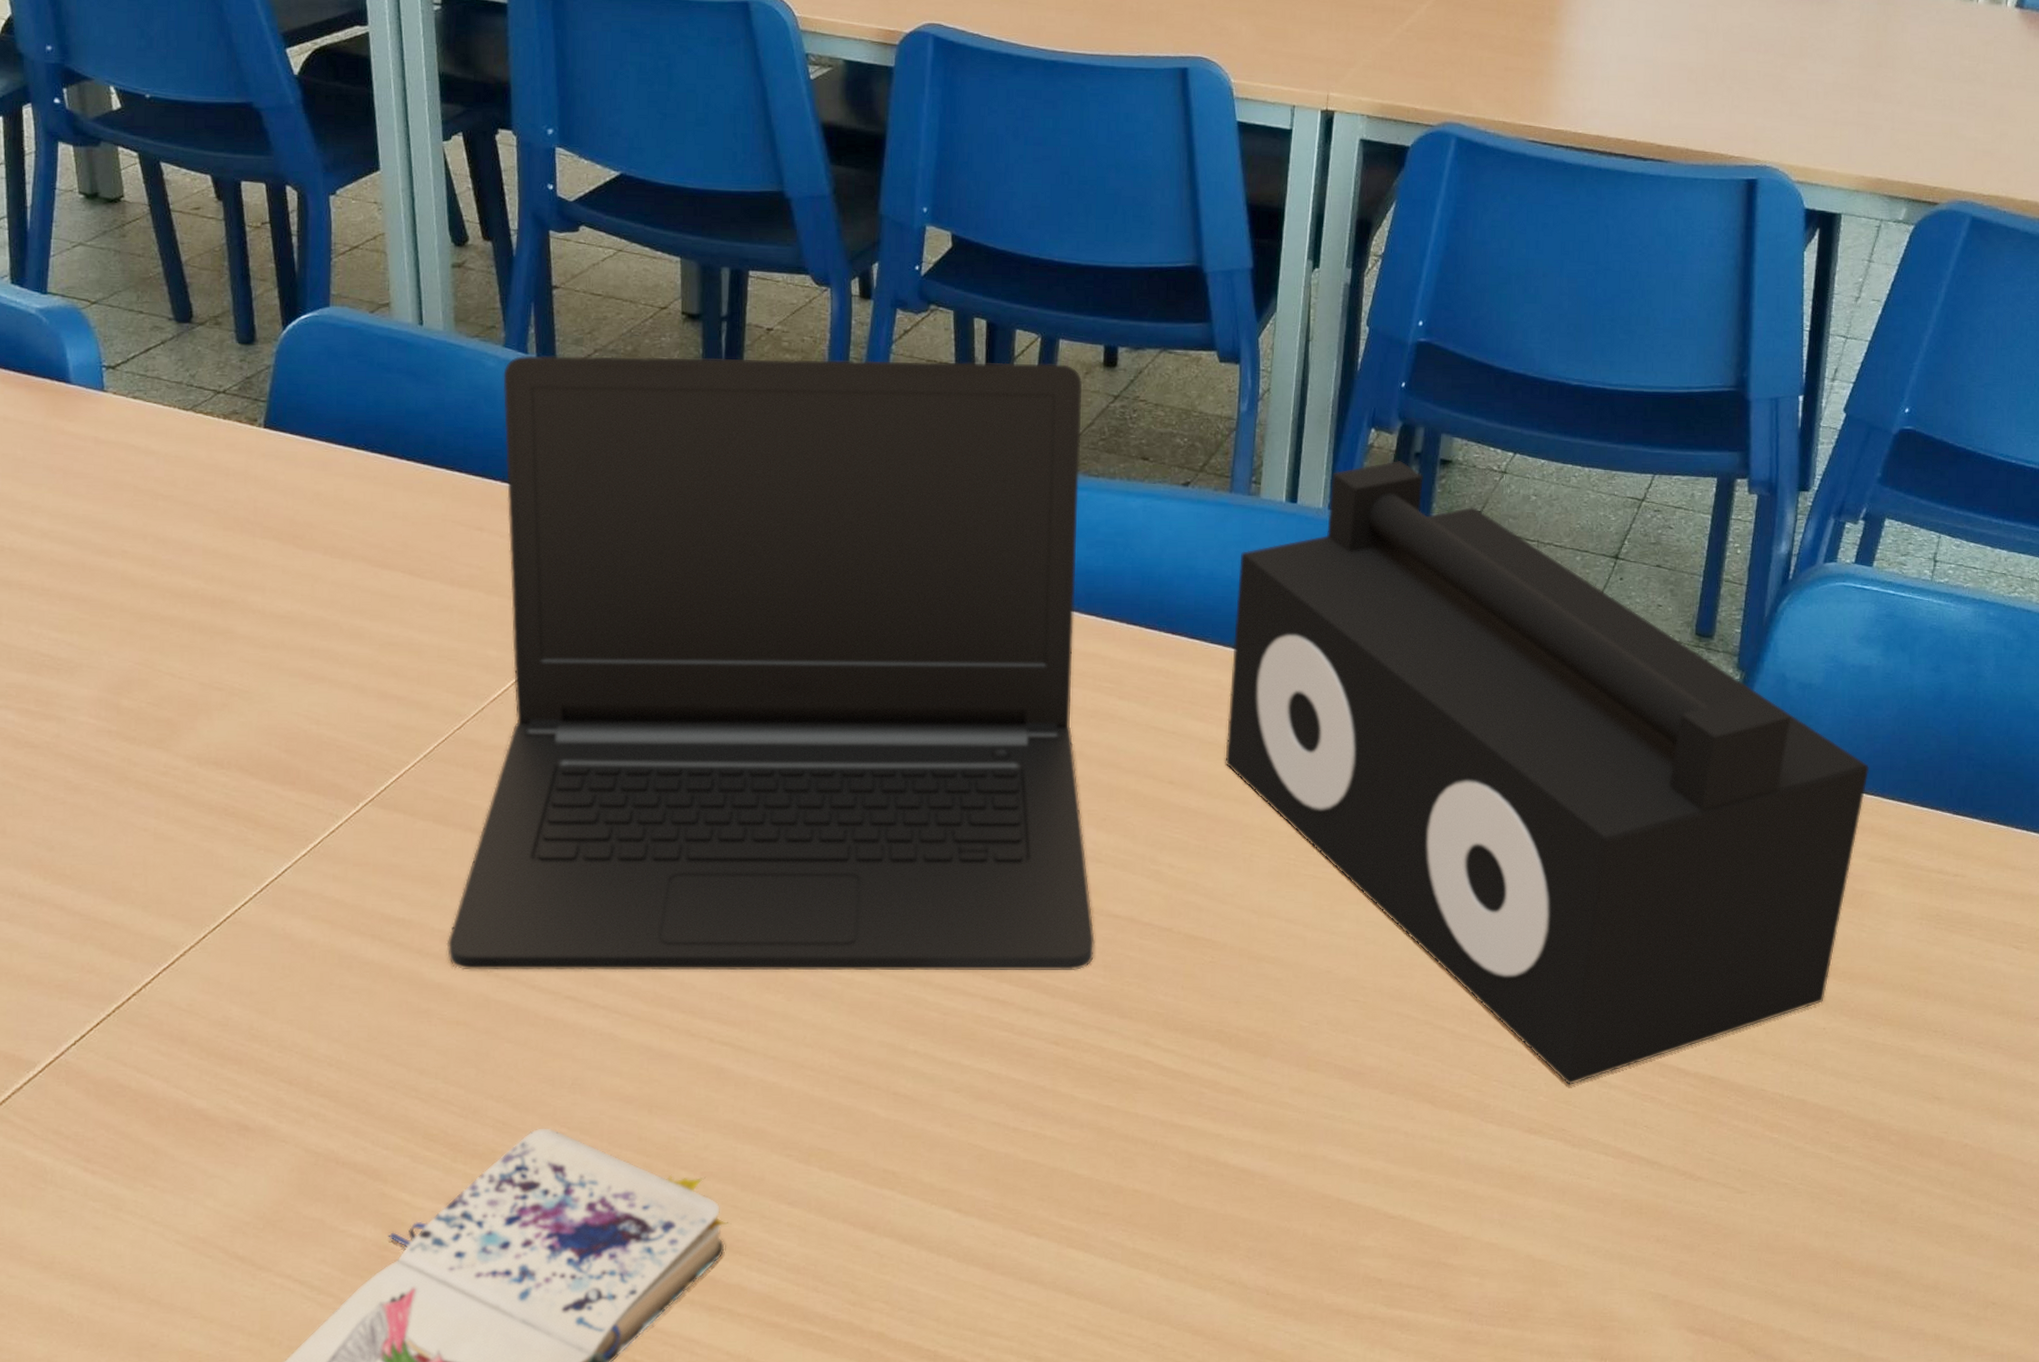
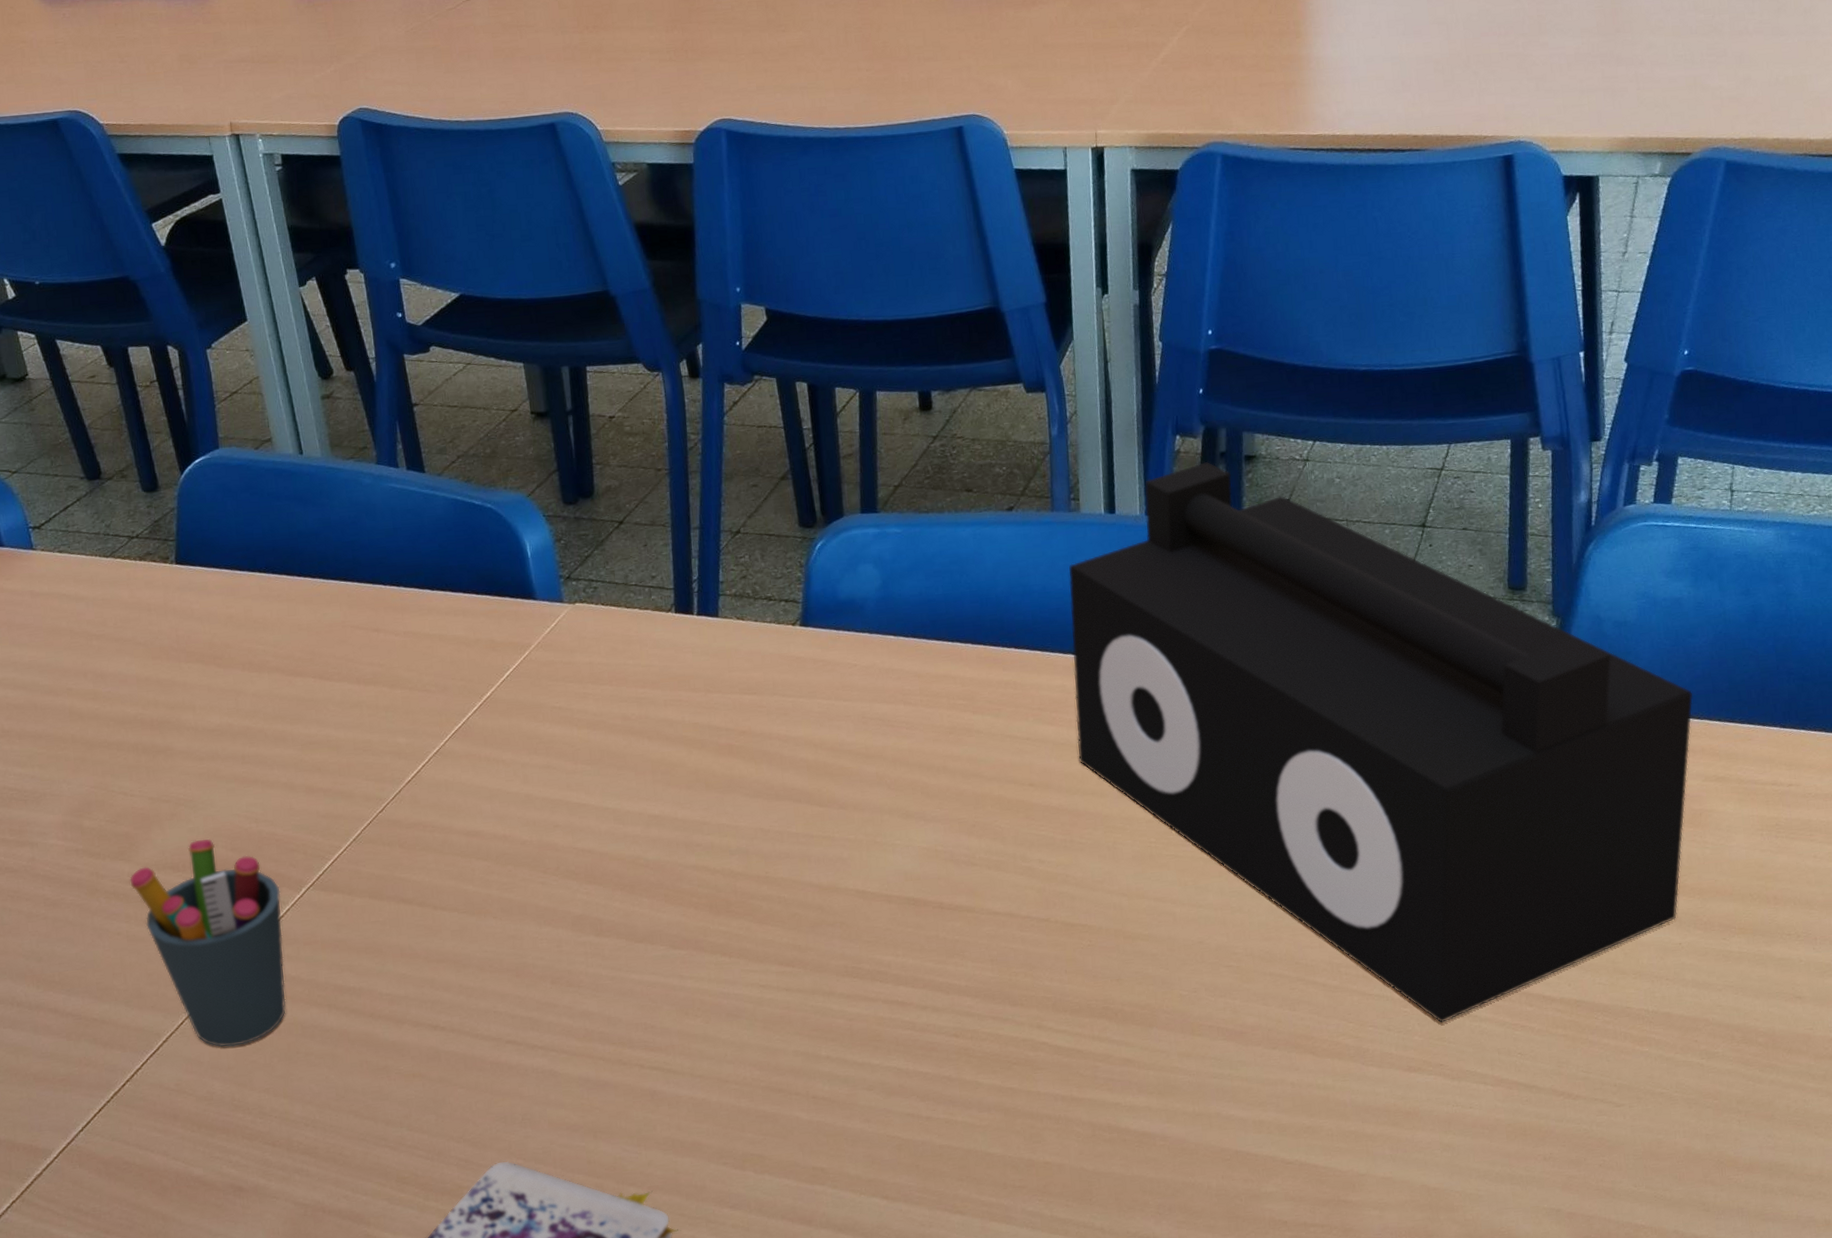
pen holder: none [165,735,335,969] -> present [129,838,286,1047]
laptop: present [446,355,1095,971] -> none [379,413,981,1028]

